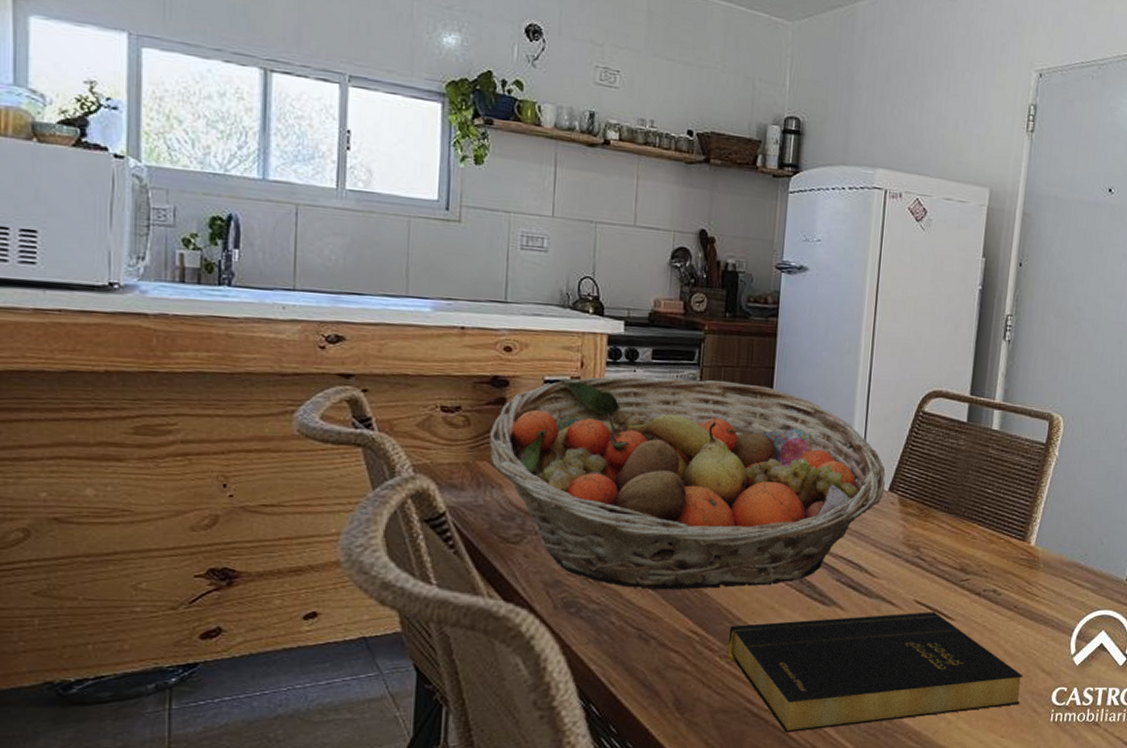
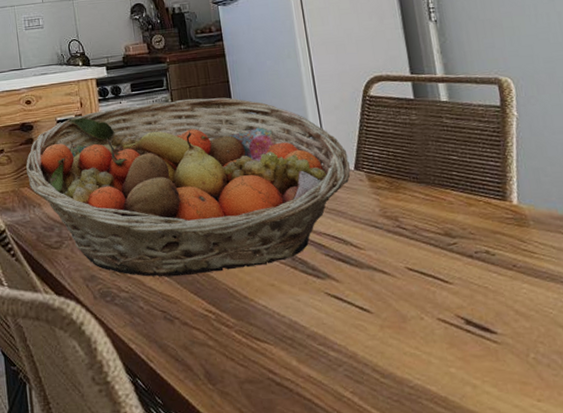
book: present [719,612,1023,733] -> none [236,277,549,401]

